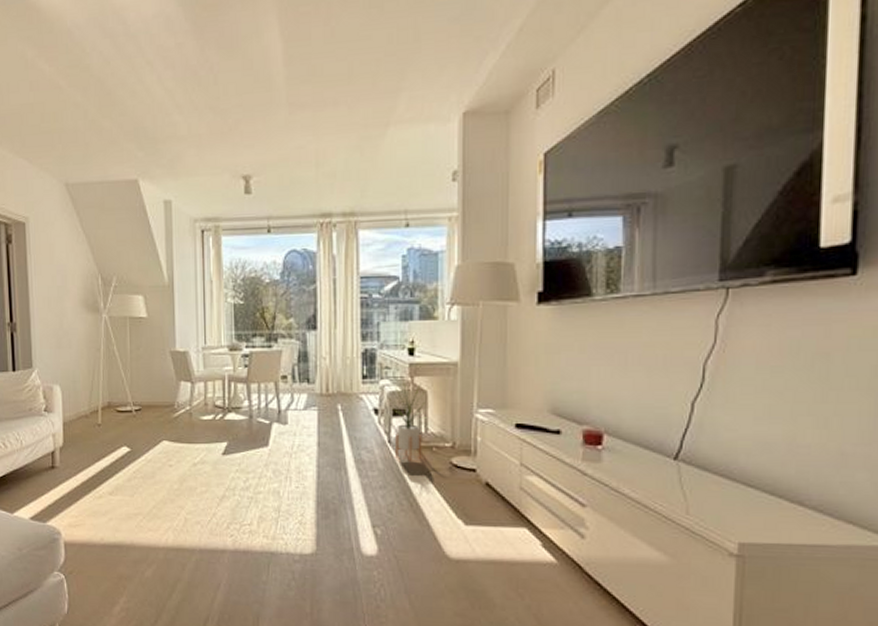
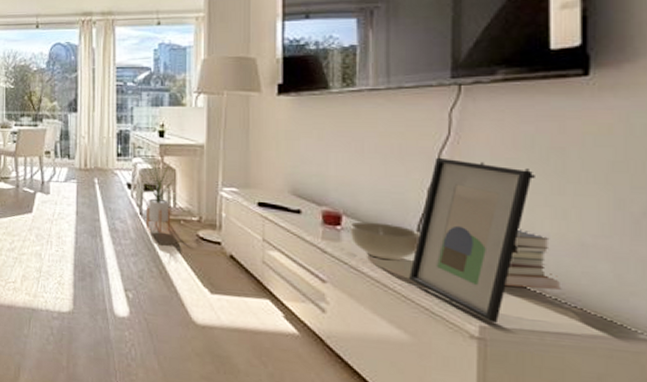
bowl: none [611,440,683,480] -> present [349,221,420,261]
picture frame: none [671,367,799,540] -> present [409,157,535,324]
books: none [765,440,820,502] -> present [504,229,562,290]

